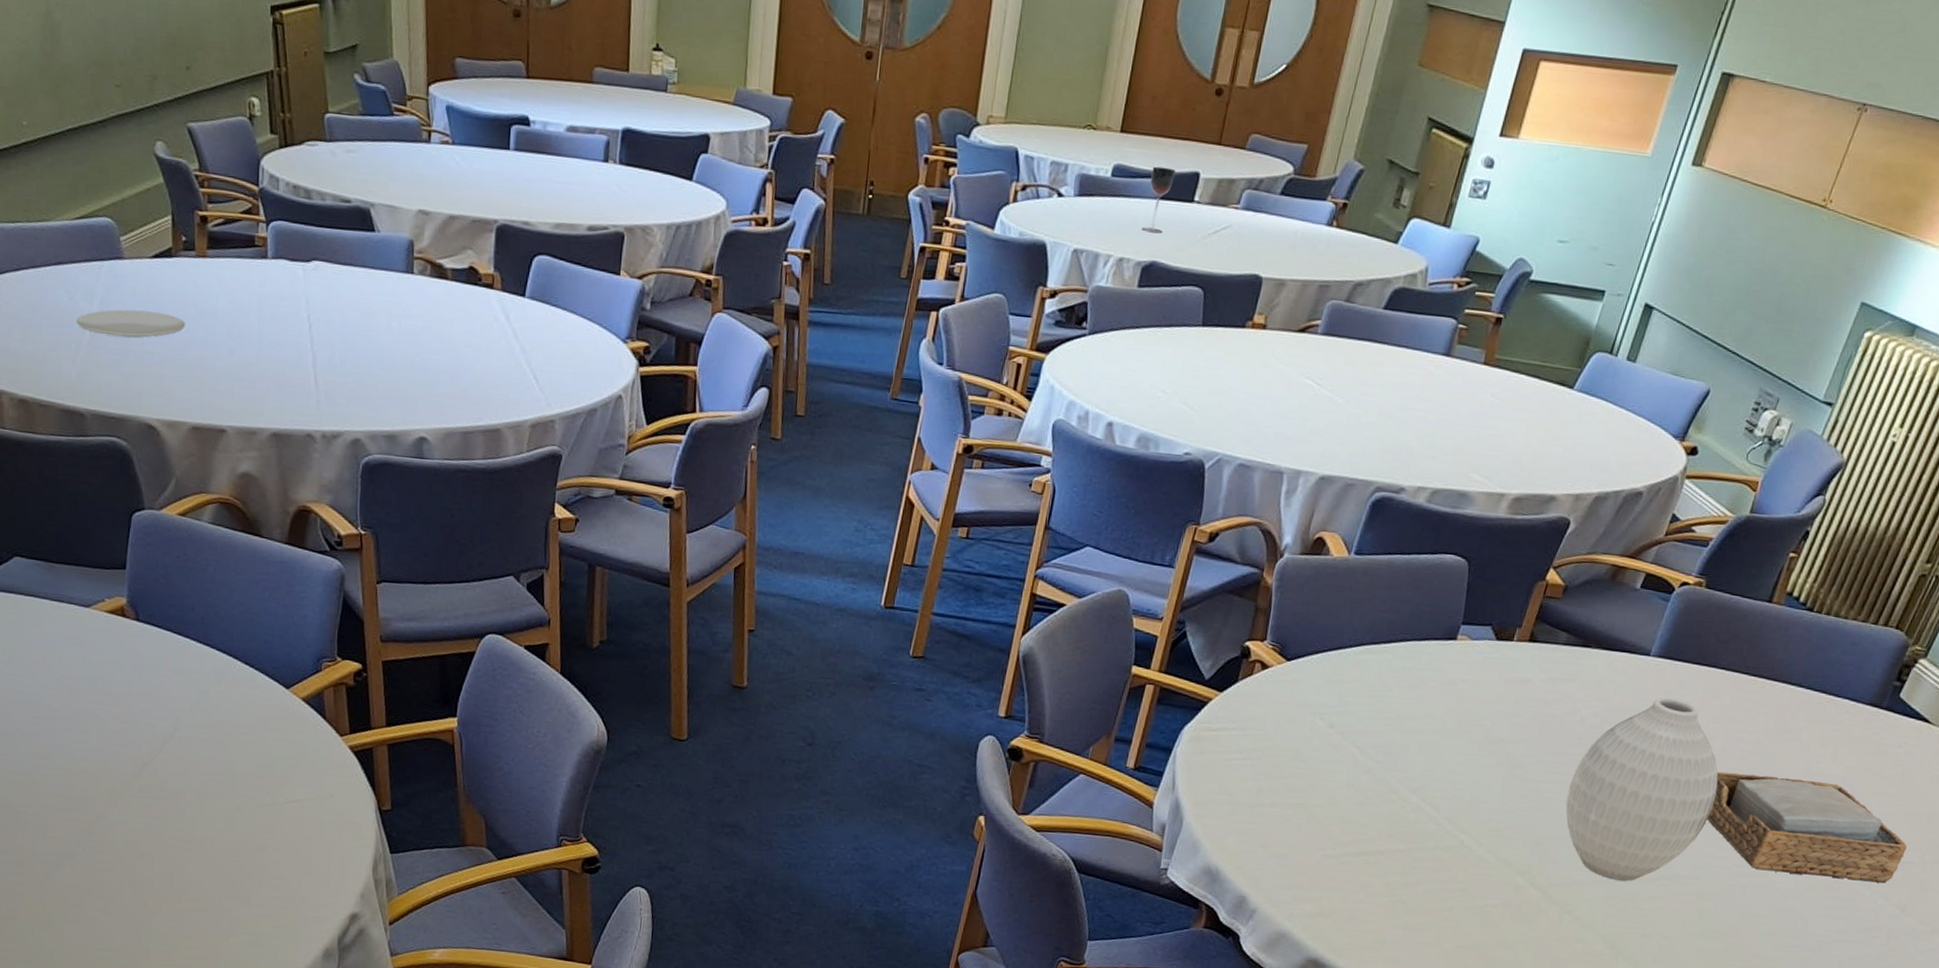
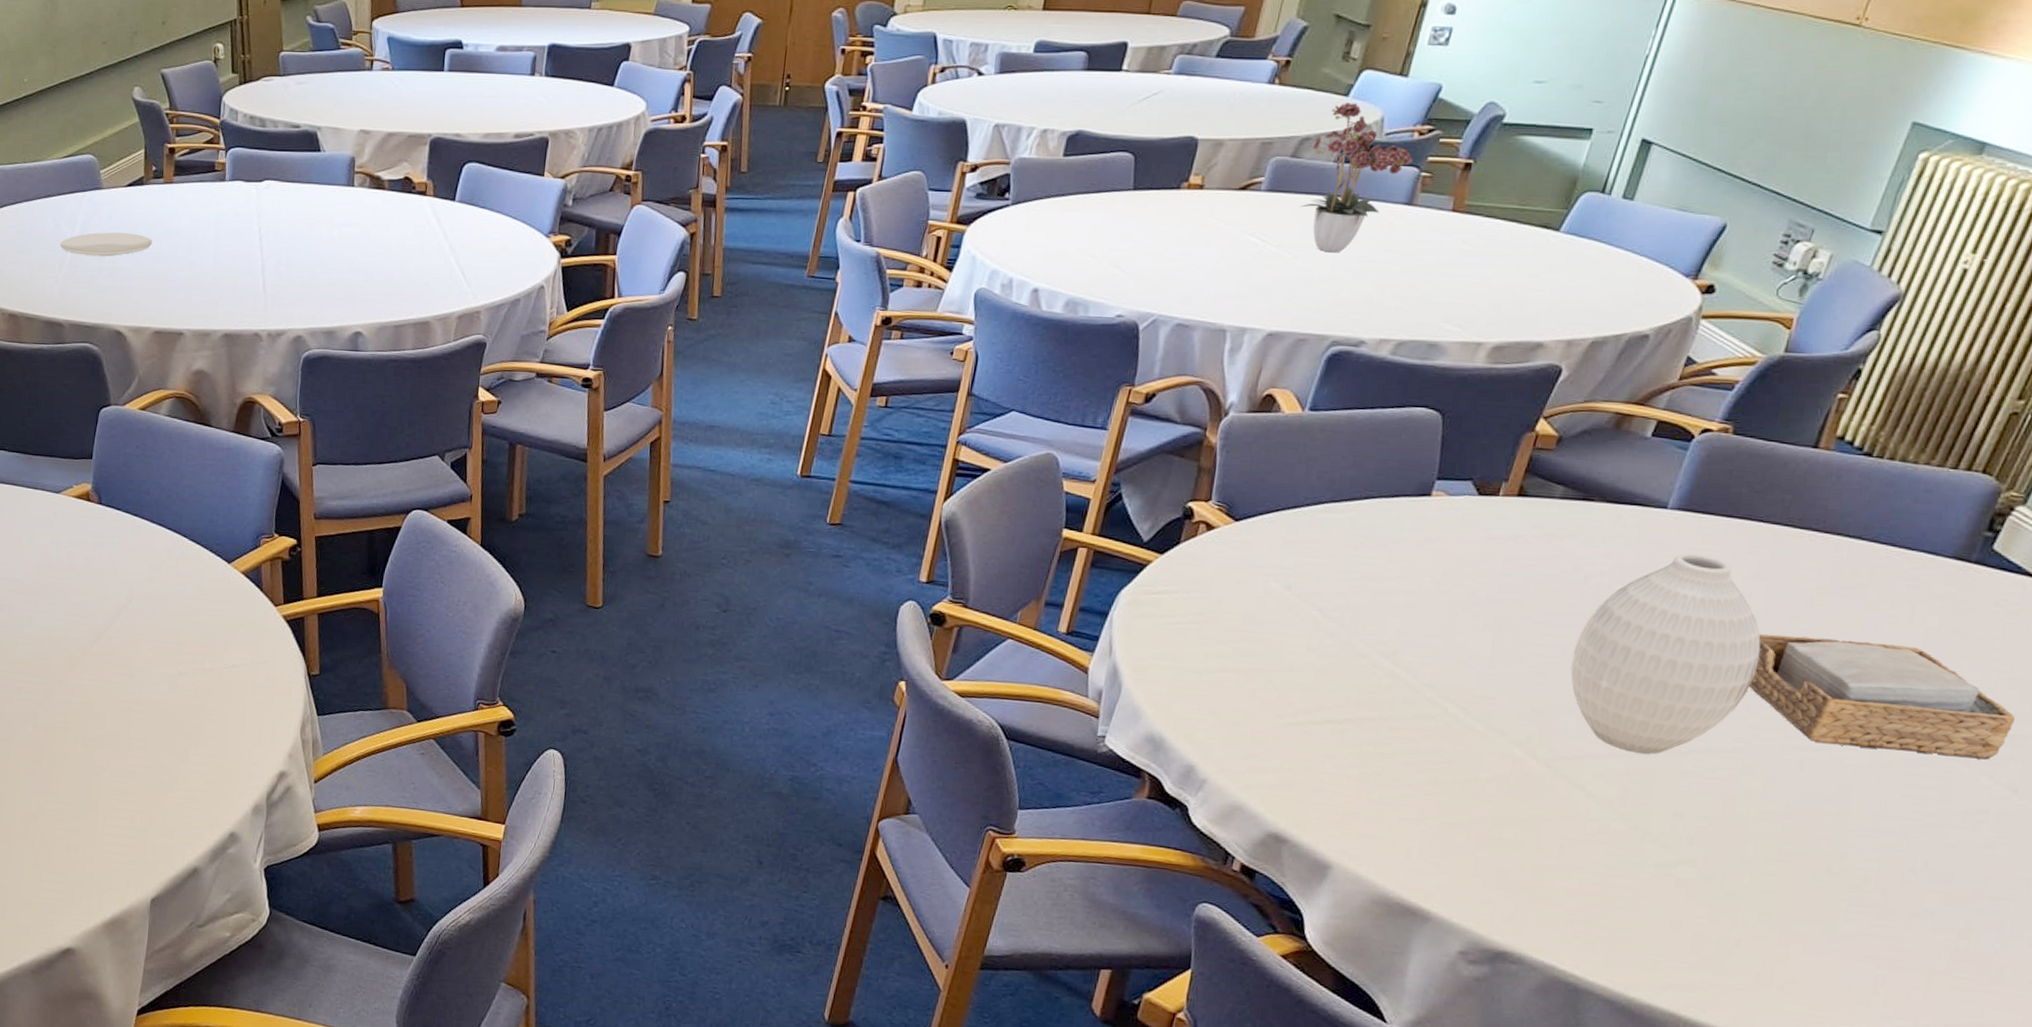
wineglass: present [1141,166,1176,234] -> none [1066,39,1103,104]
flower arrangement: none [1352,250,1452,400] -> present [1300,103,1412,253]

